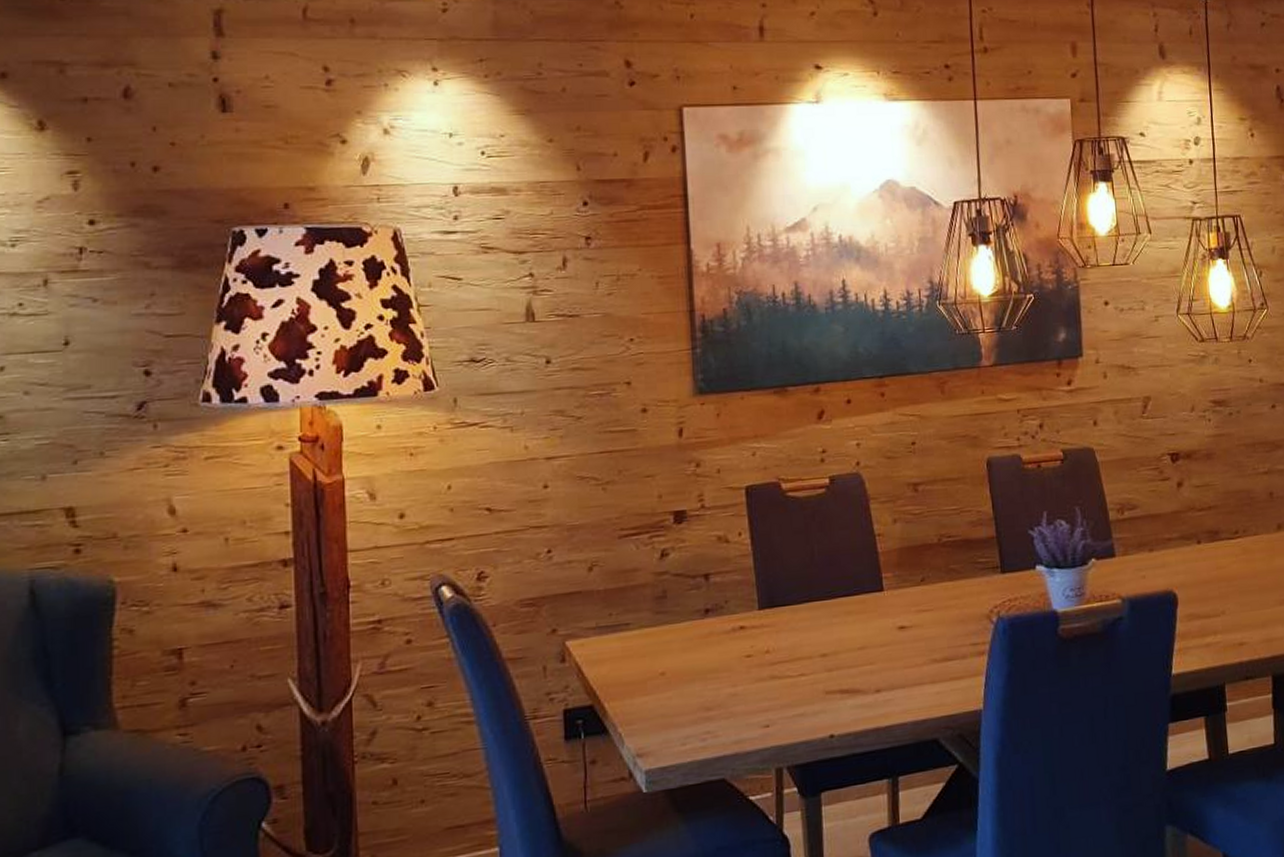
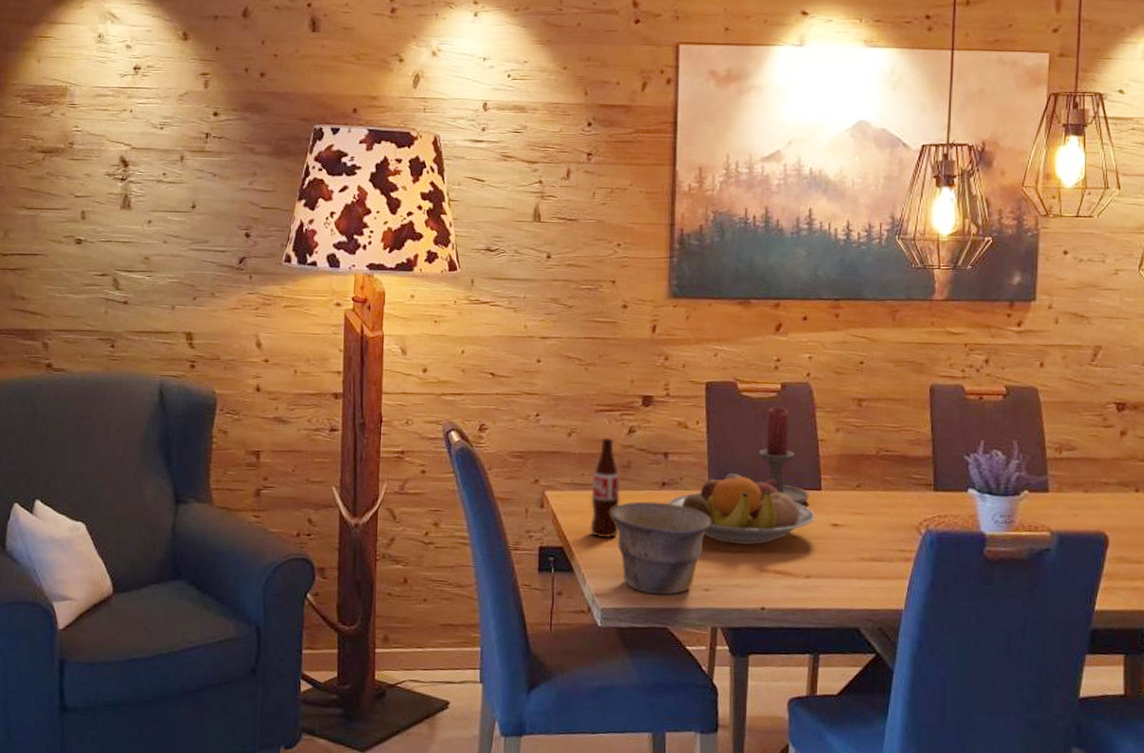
bottle: none [622,566,659,686] -> present [590,438,620,539]
bowl: none [647,632,766,744] -> present [611,501,712,595]
fruit bowl: none [714,585,880,668] -> present [668,472,815,545]
candle holder: none [775,504,872,611] -> present [724,407,810,505]

